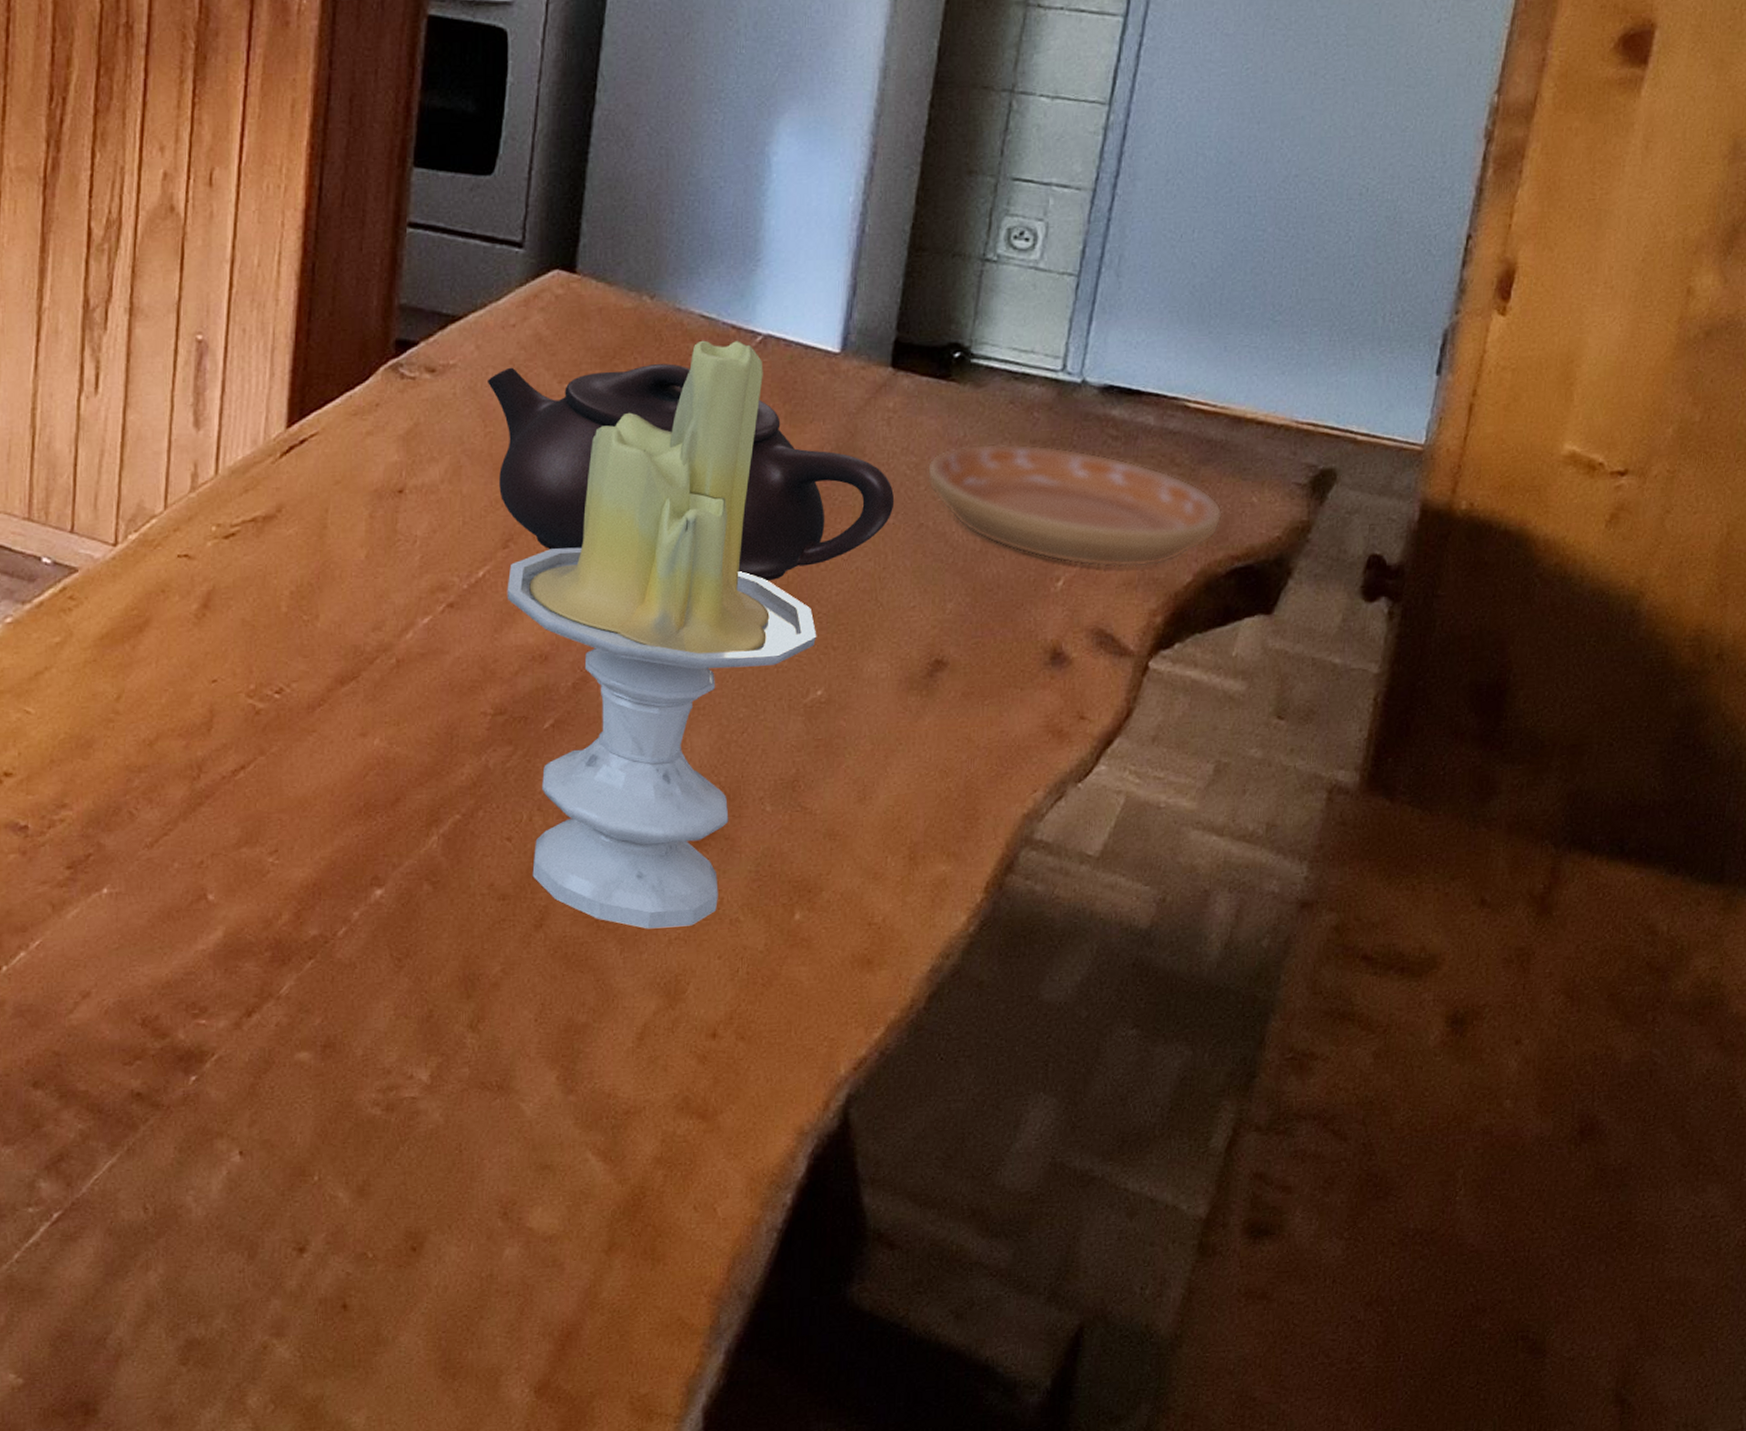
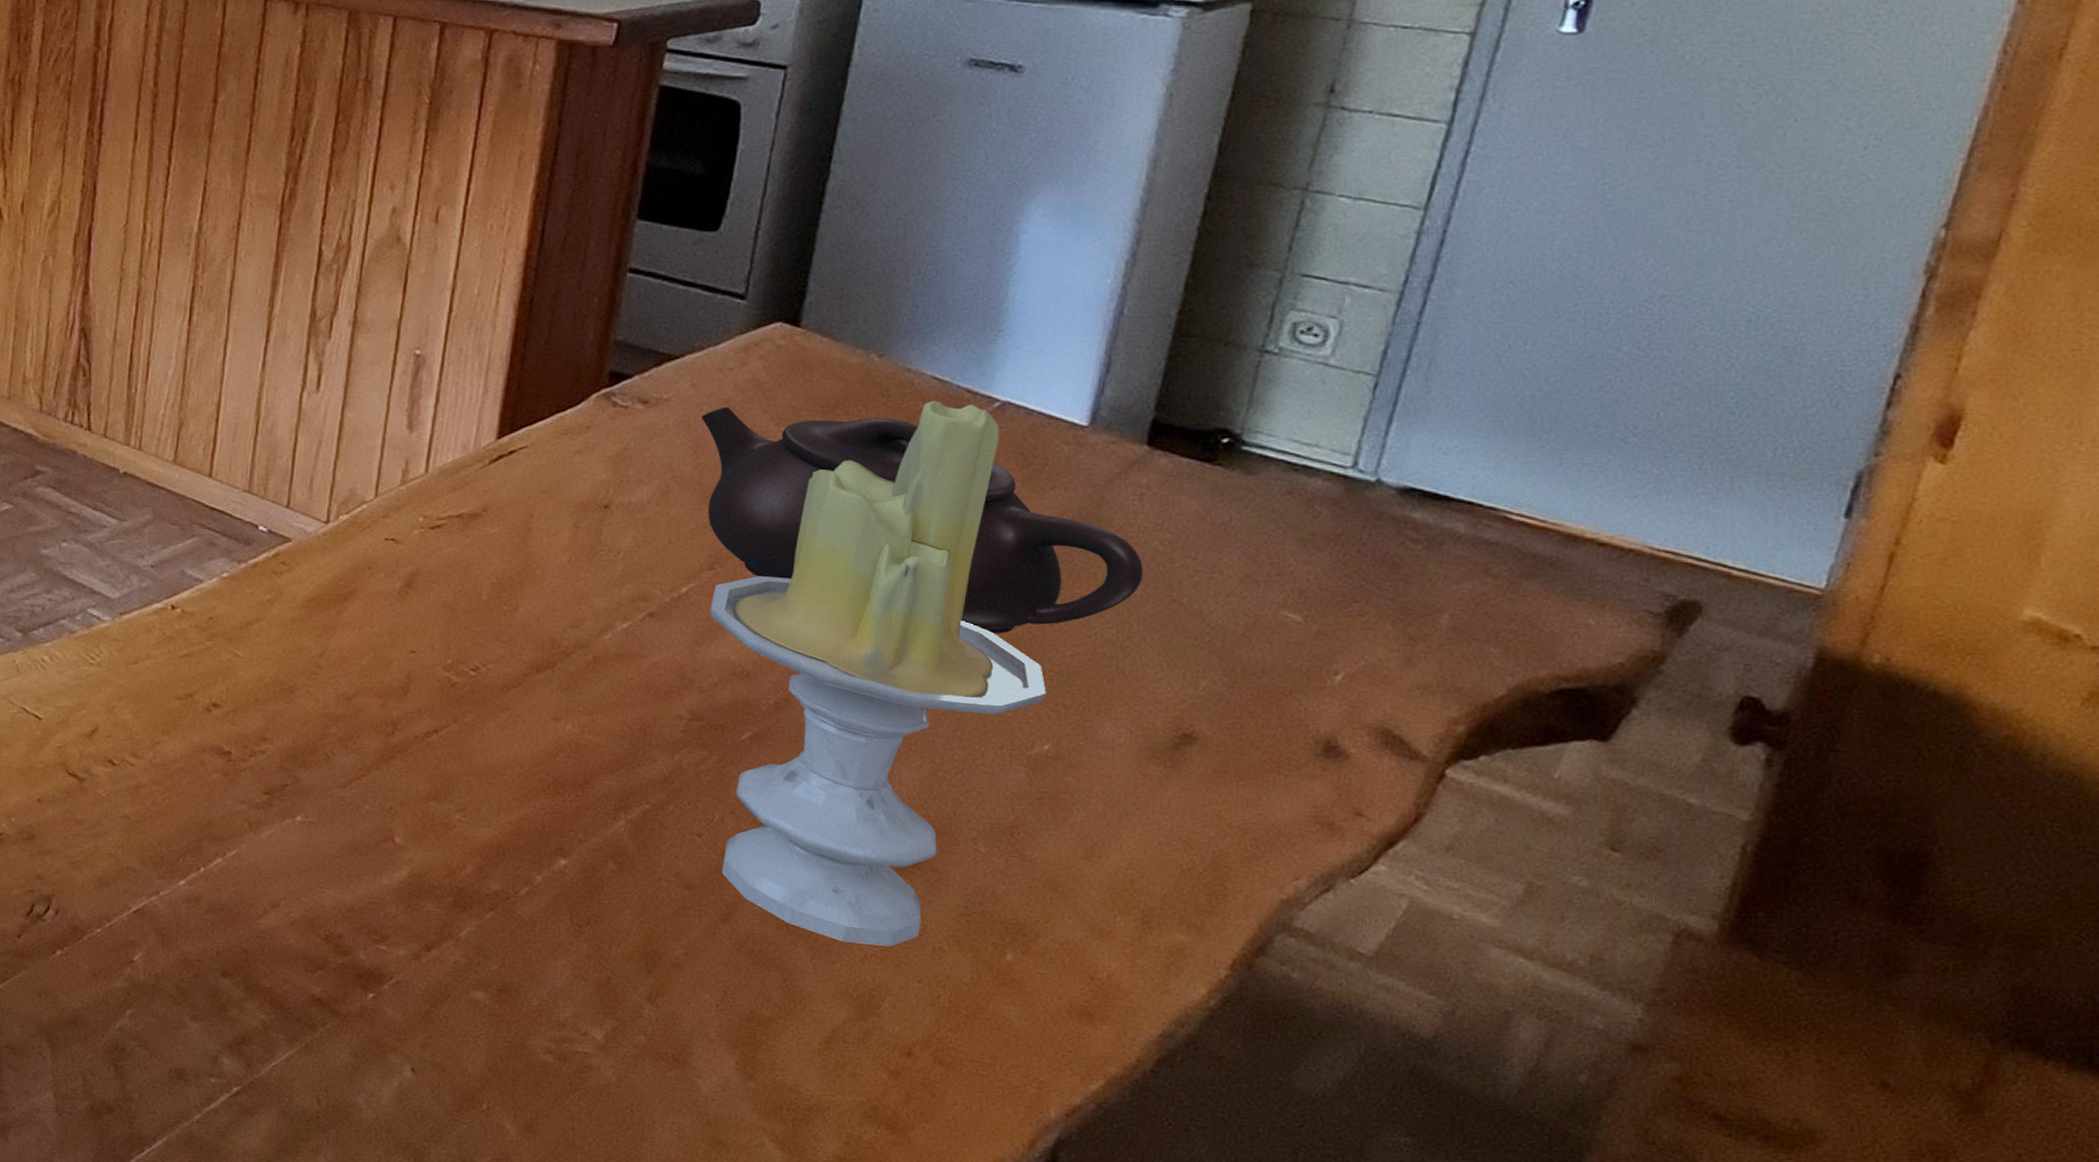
saucer: present [926,443,1222,568] -> none [1182,529,1549,674]

